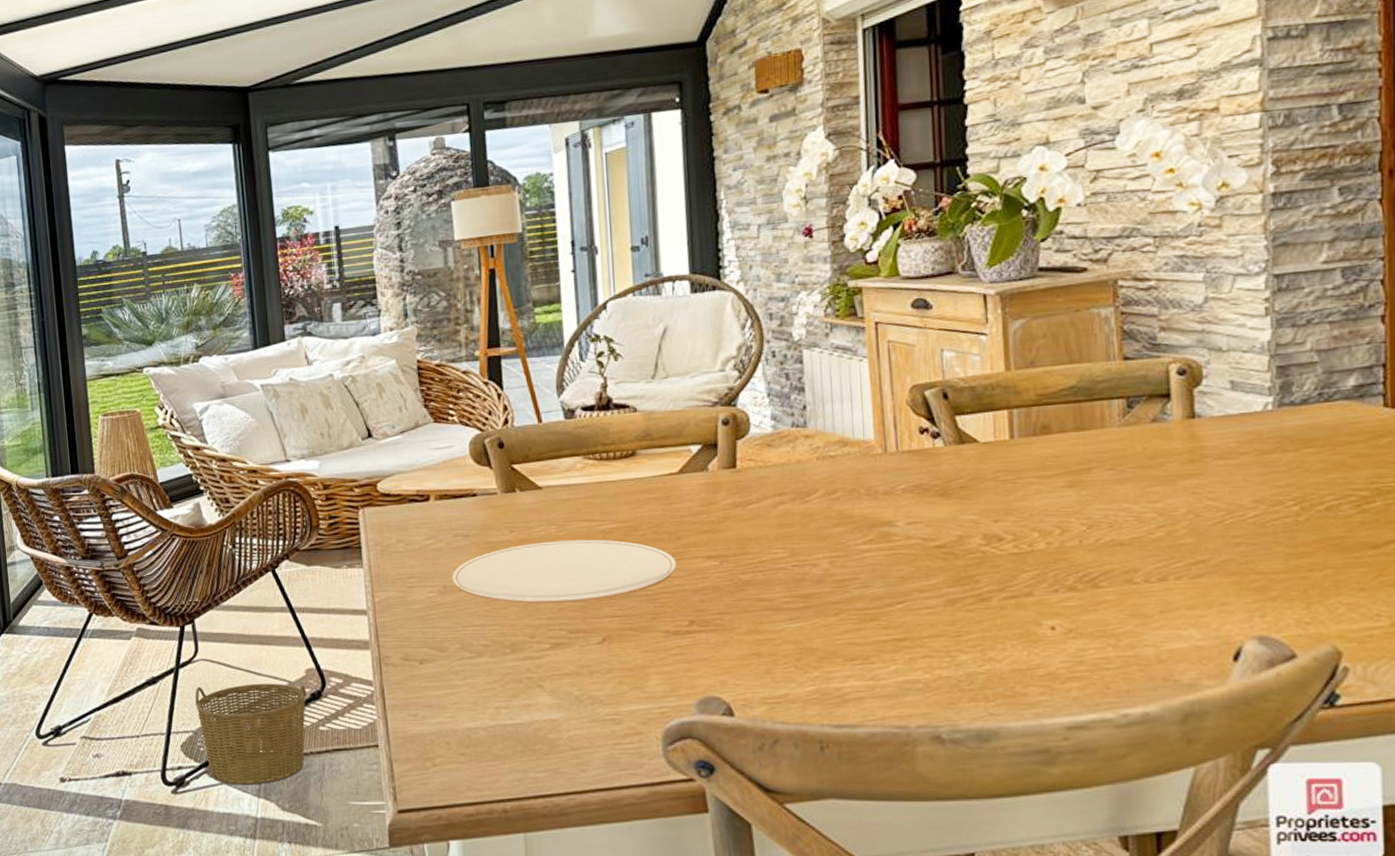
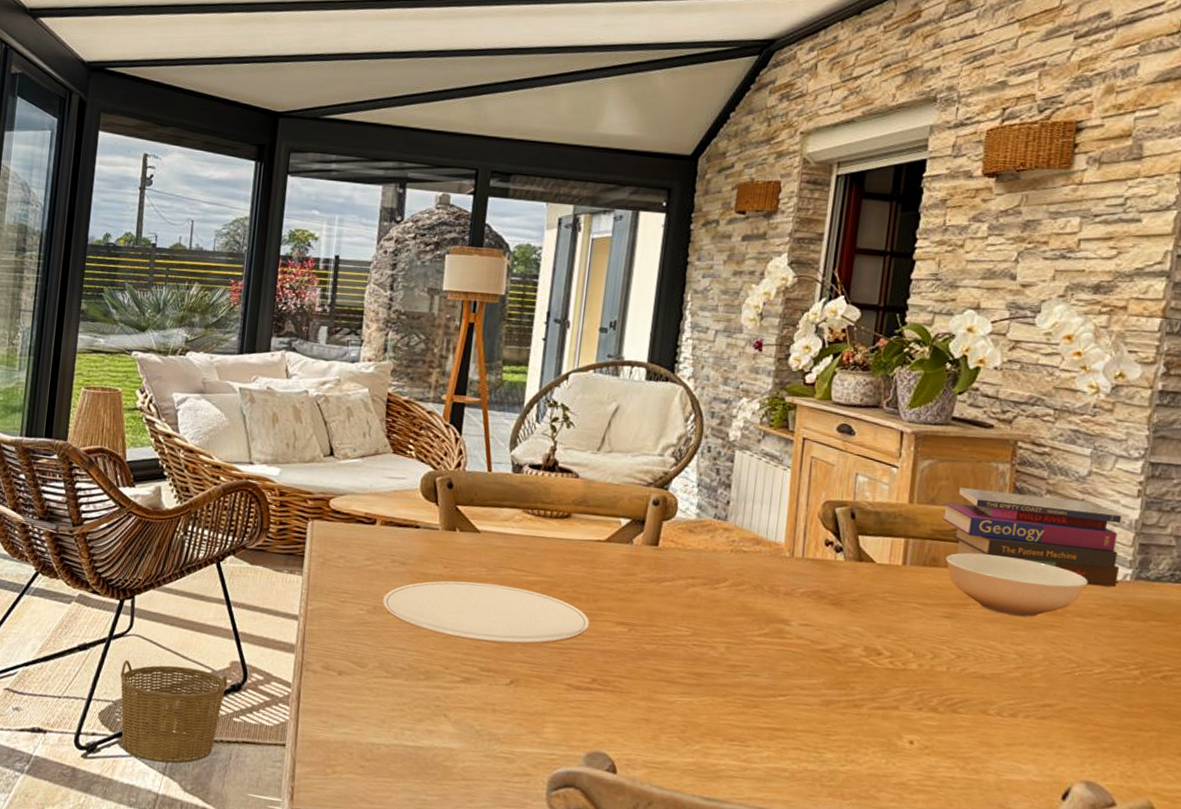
books: none [1045,330,1258,423] -> present [942,487,1122,587]
bowl: none [1057,407,1224,472] -> present [946,552,1088,618]

